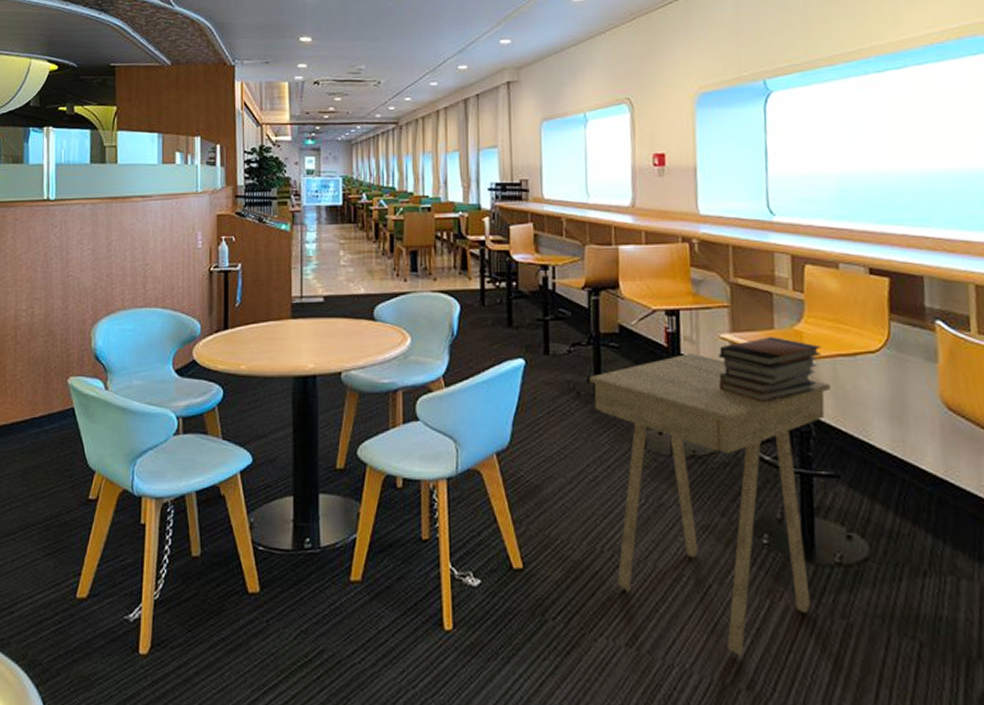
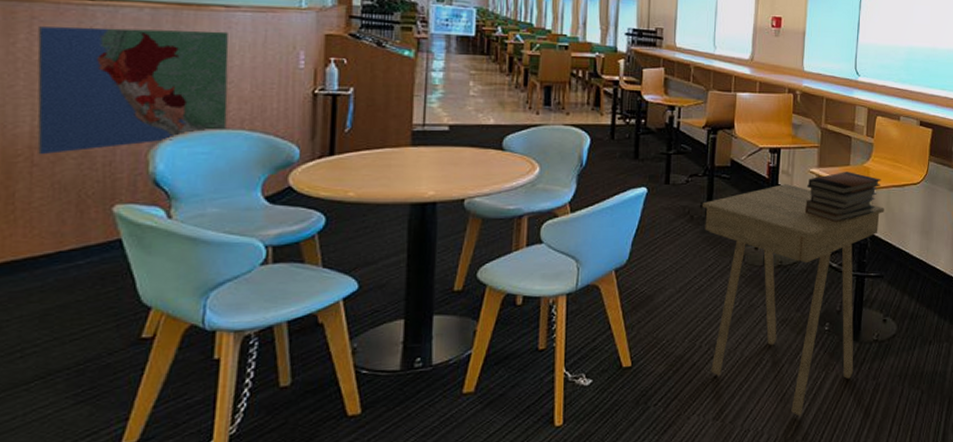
map: none [19,219,146,334] -> present [37,26,229,155]

